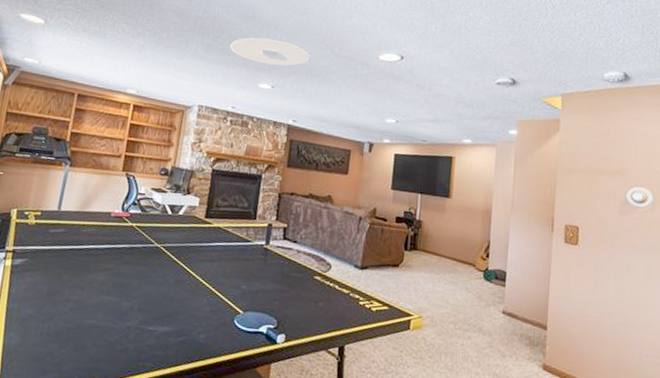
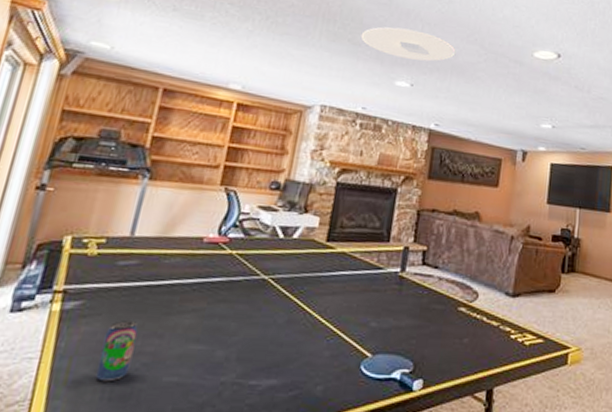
beverage can: none [37,275,66,321] -> present [95,321,138,382]

